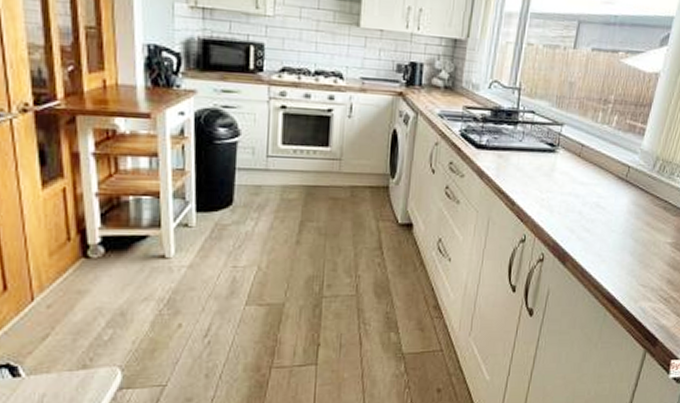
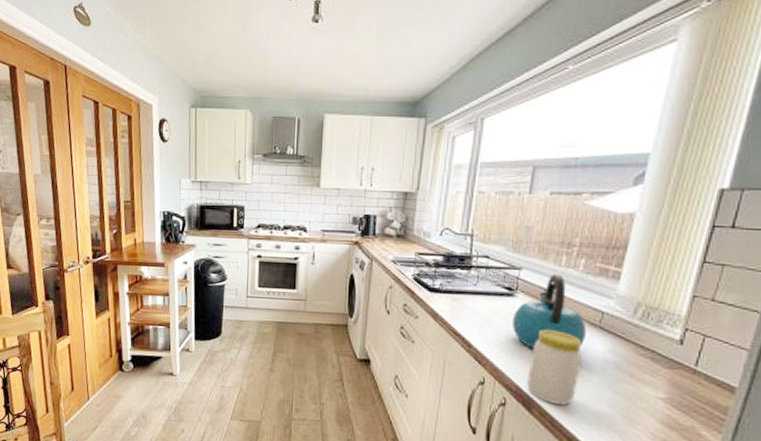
kettle: none [552,129,615,203] -> present [511,273,586,348]
jar: none [563,185,611,256] -> present [527,330,582,405]

